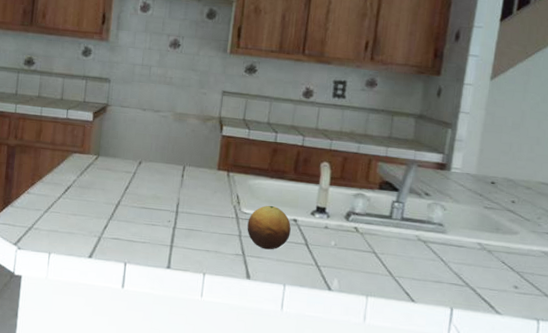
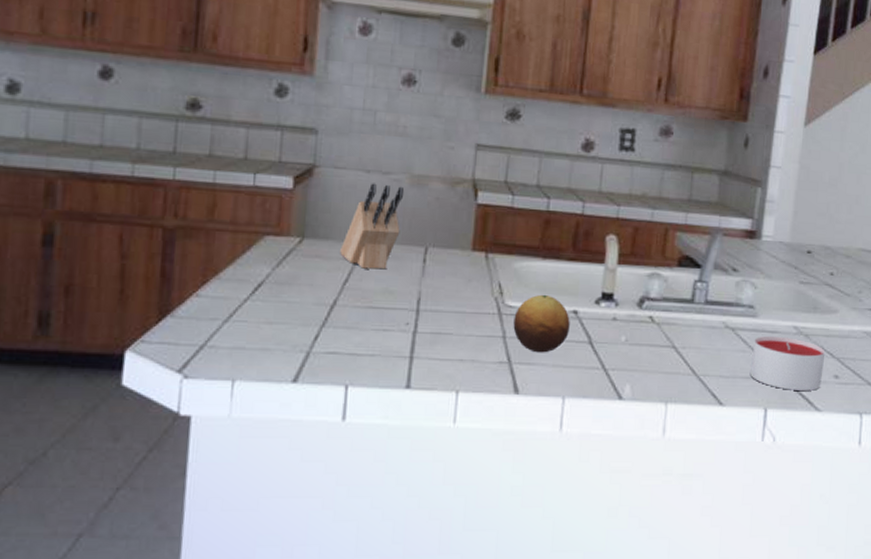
knife block: none [123,118,170,181] -> present [340,183,405,270]
candle: none [439,249,506,297] -> present [750,336,826,391]

